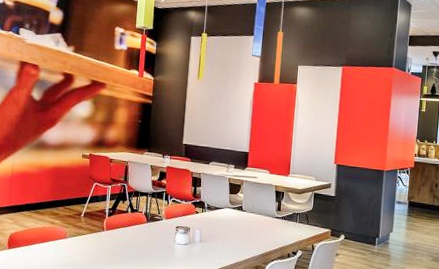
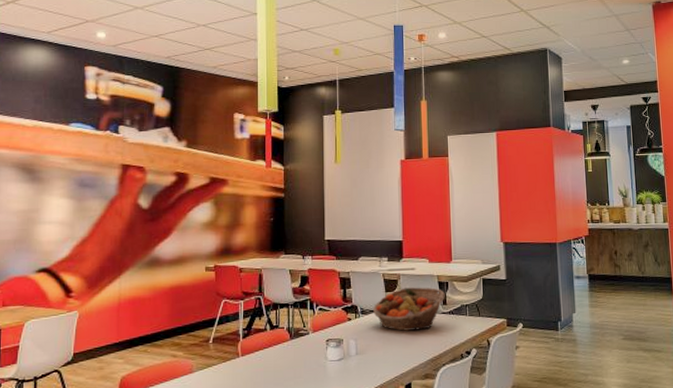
fruit basket: none [217,192,280,229] -> present [372,287,445,331]

